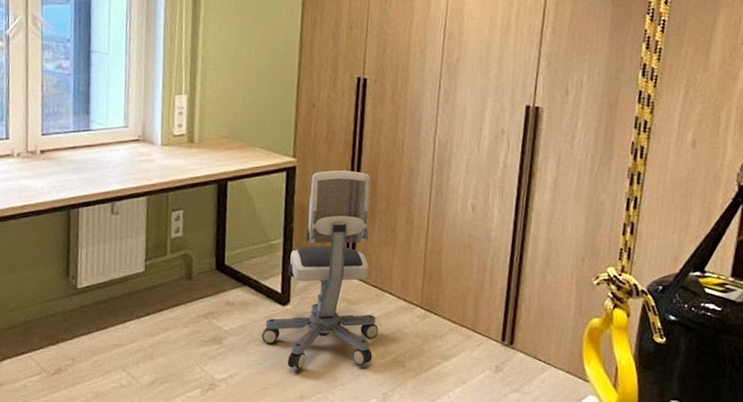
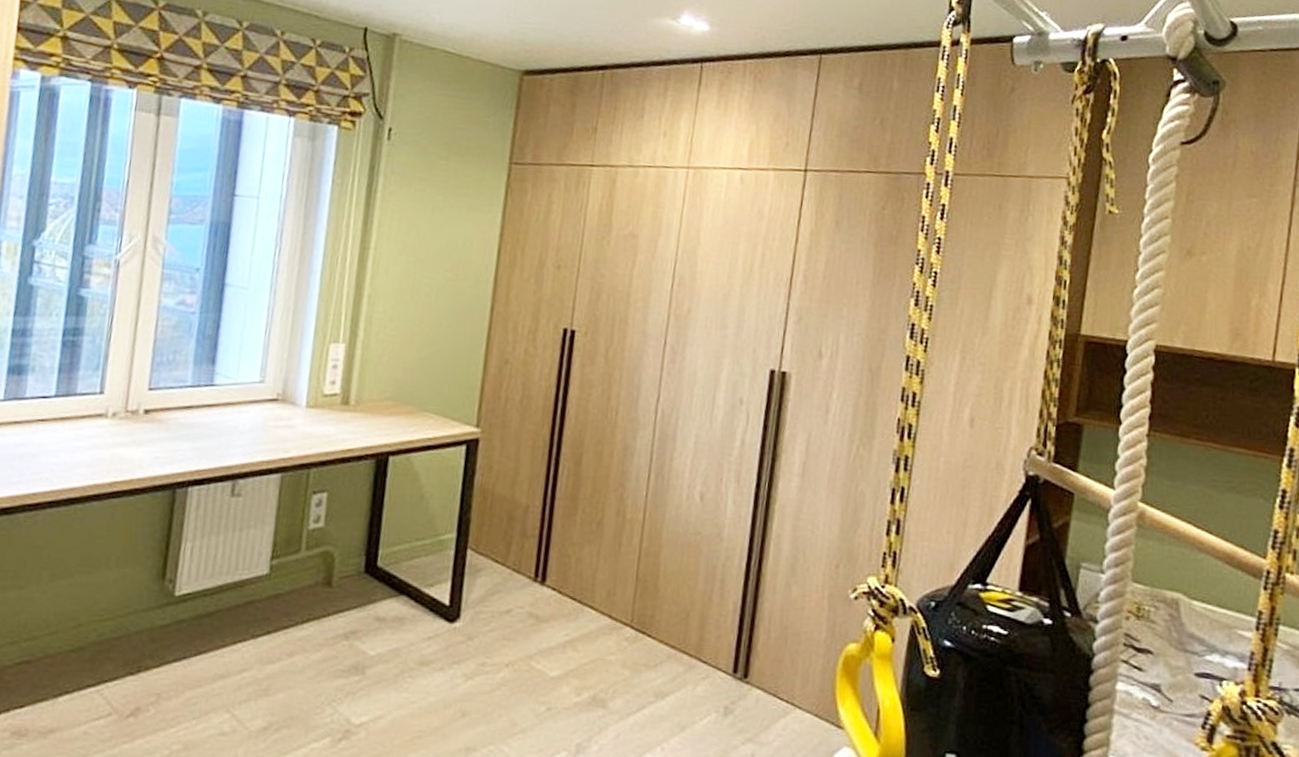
office chair: present [261,170,379,370] -> none [418,444,575,711]

